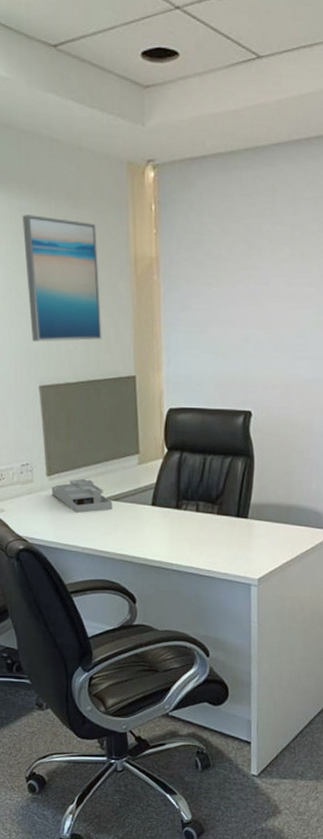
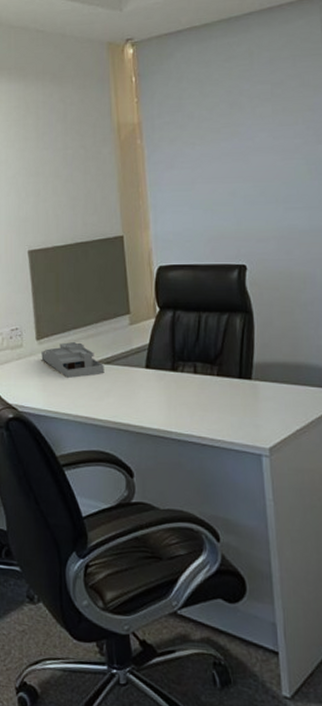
wall art: present [22,214,102,342] -> none [11,95,89,209]

